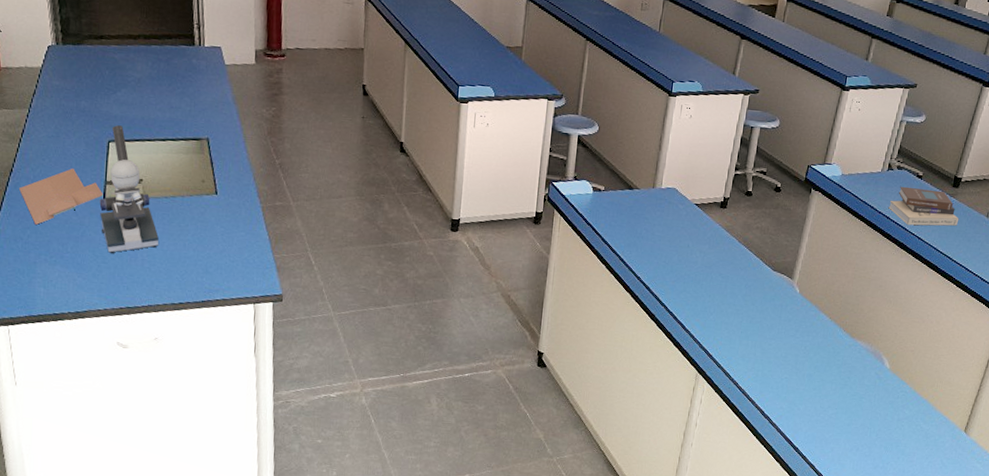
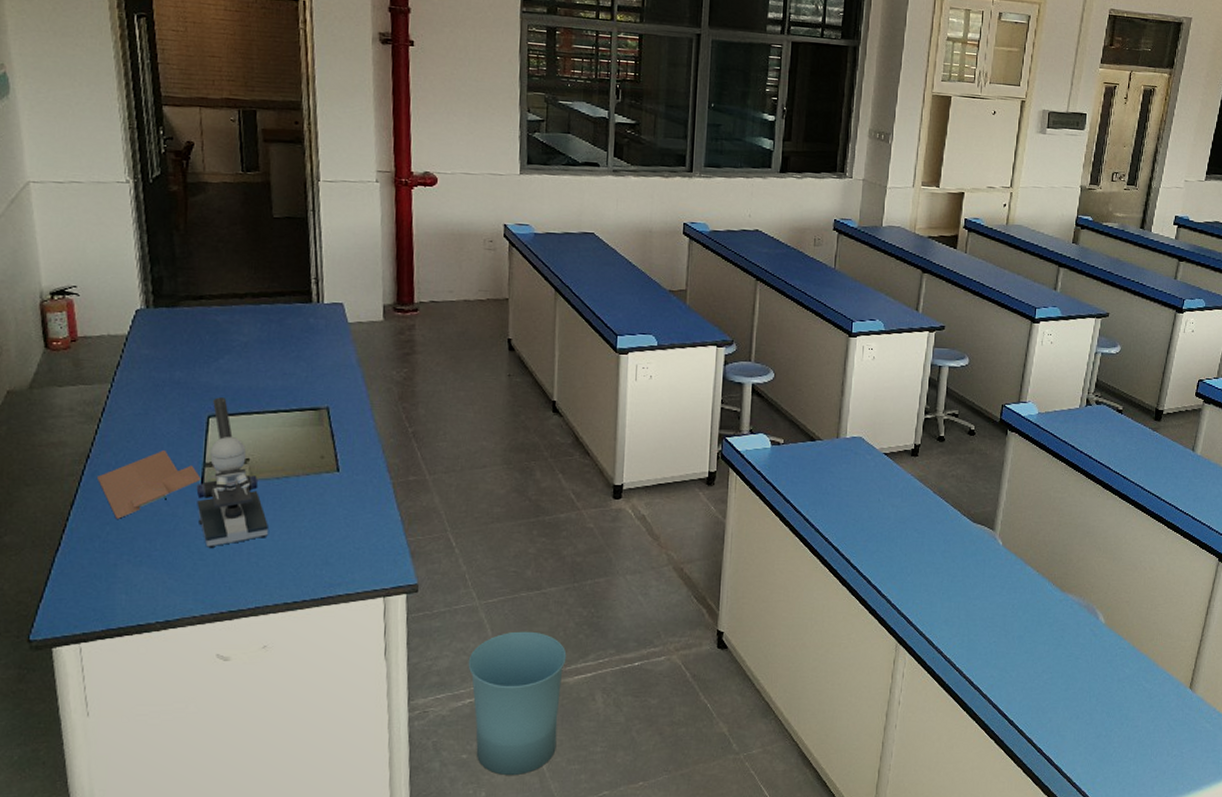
waste bin: none [323,340,407,460] -> present [468,631,567,775]
books: present [888,186,959,226] -> none [1090,422,1164,464]

